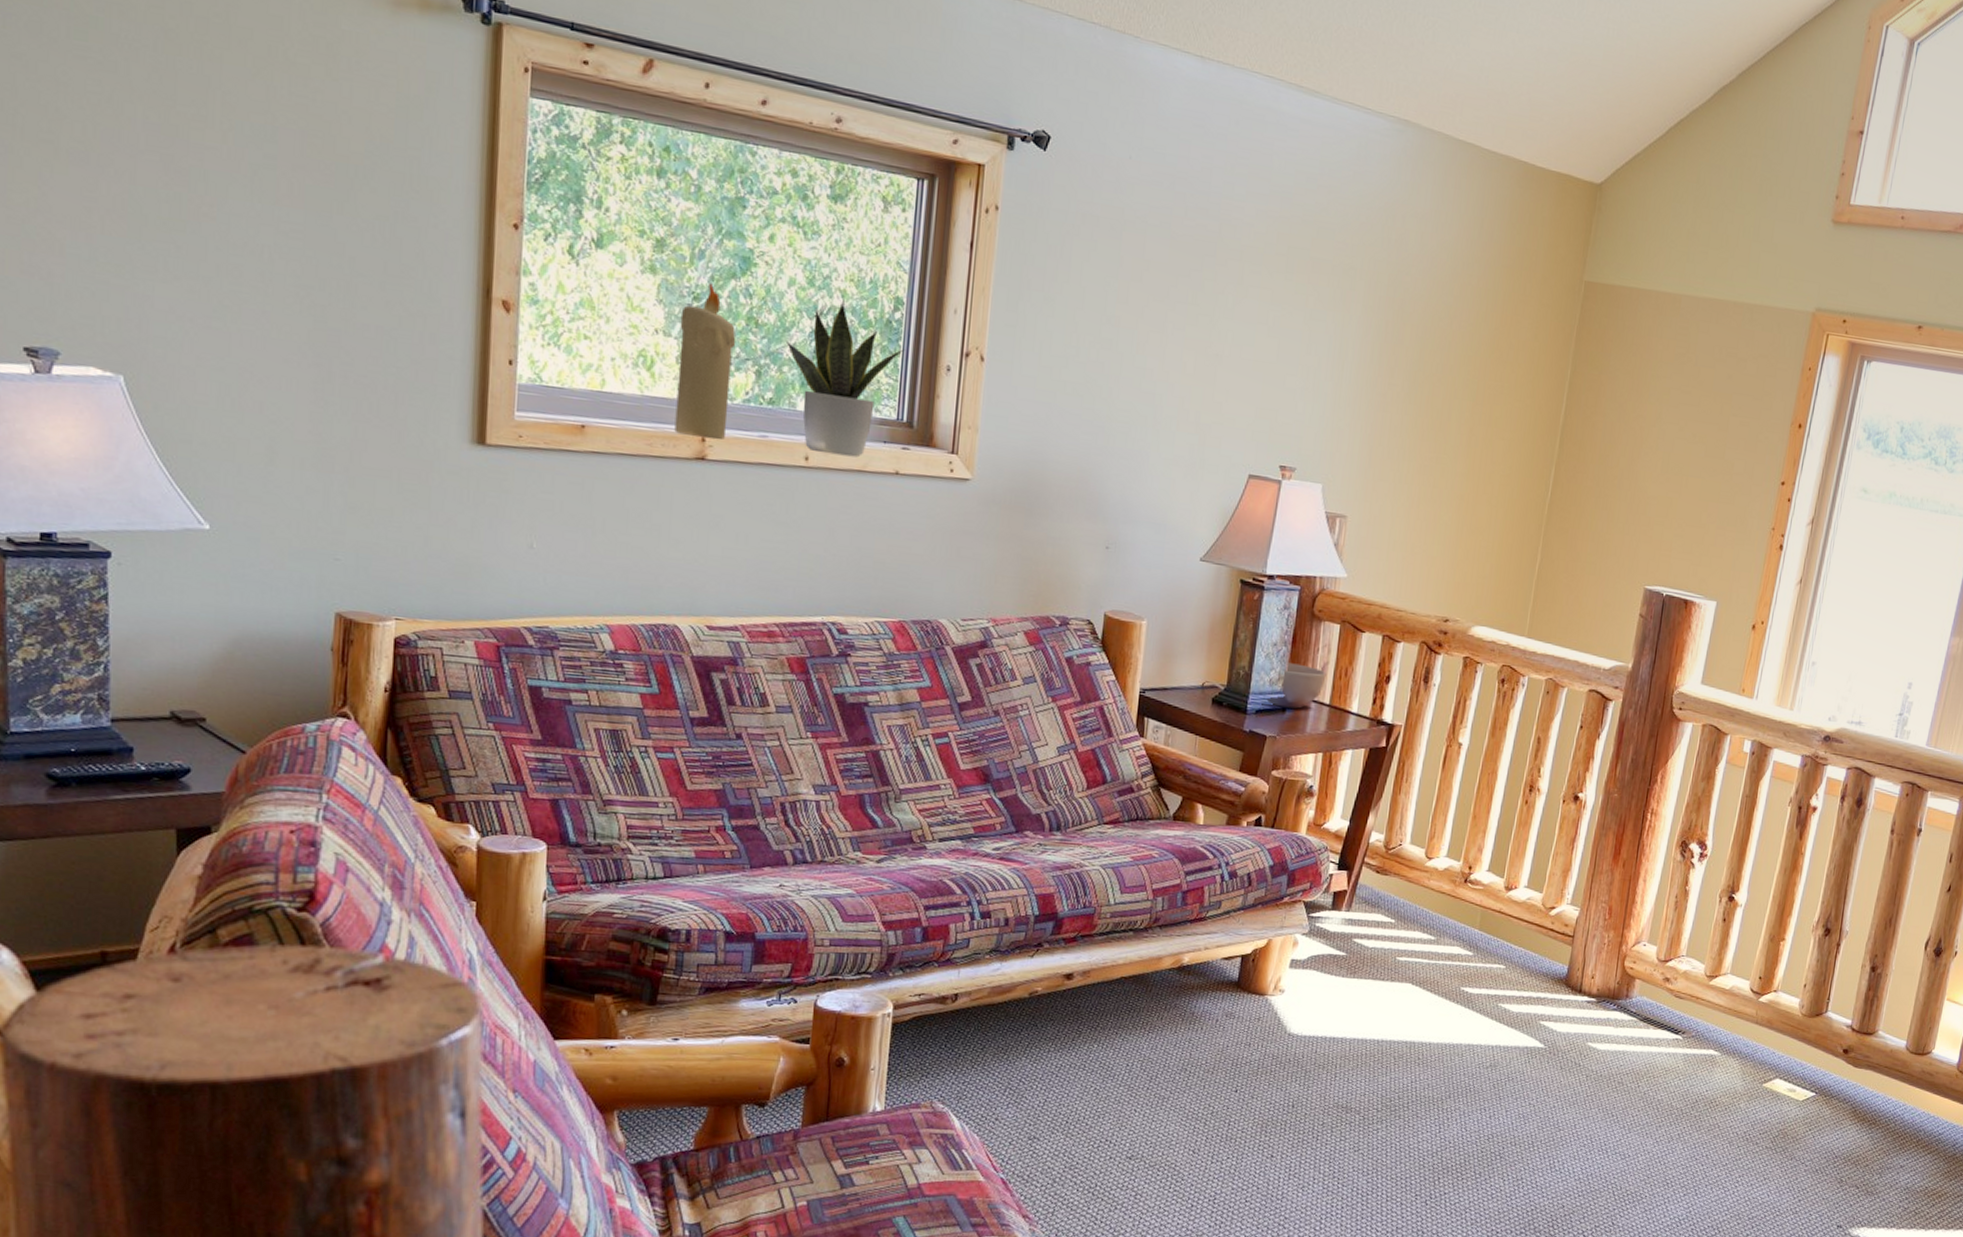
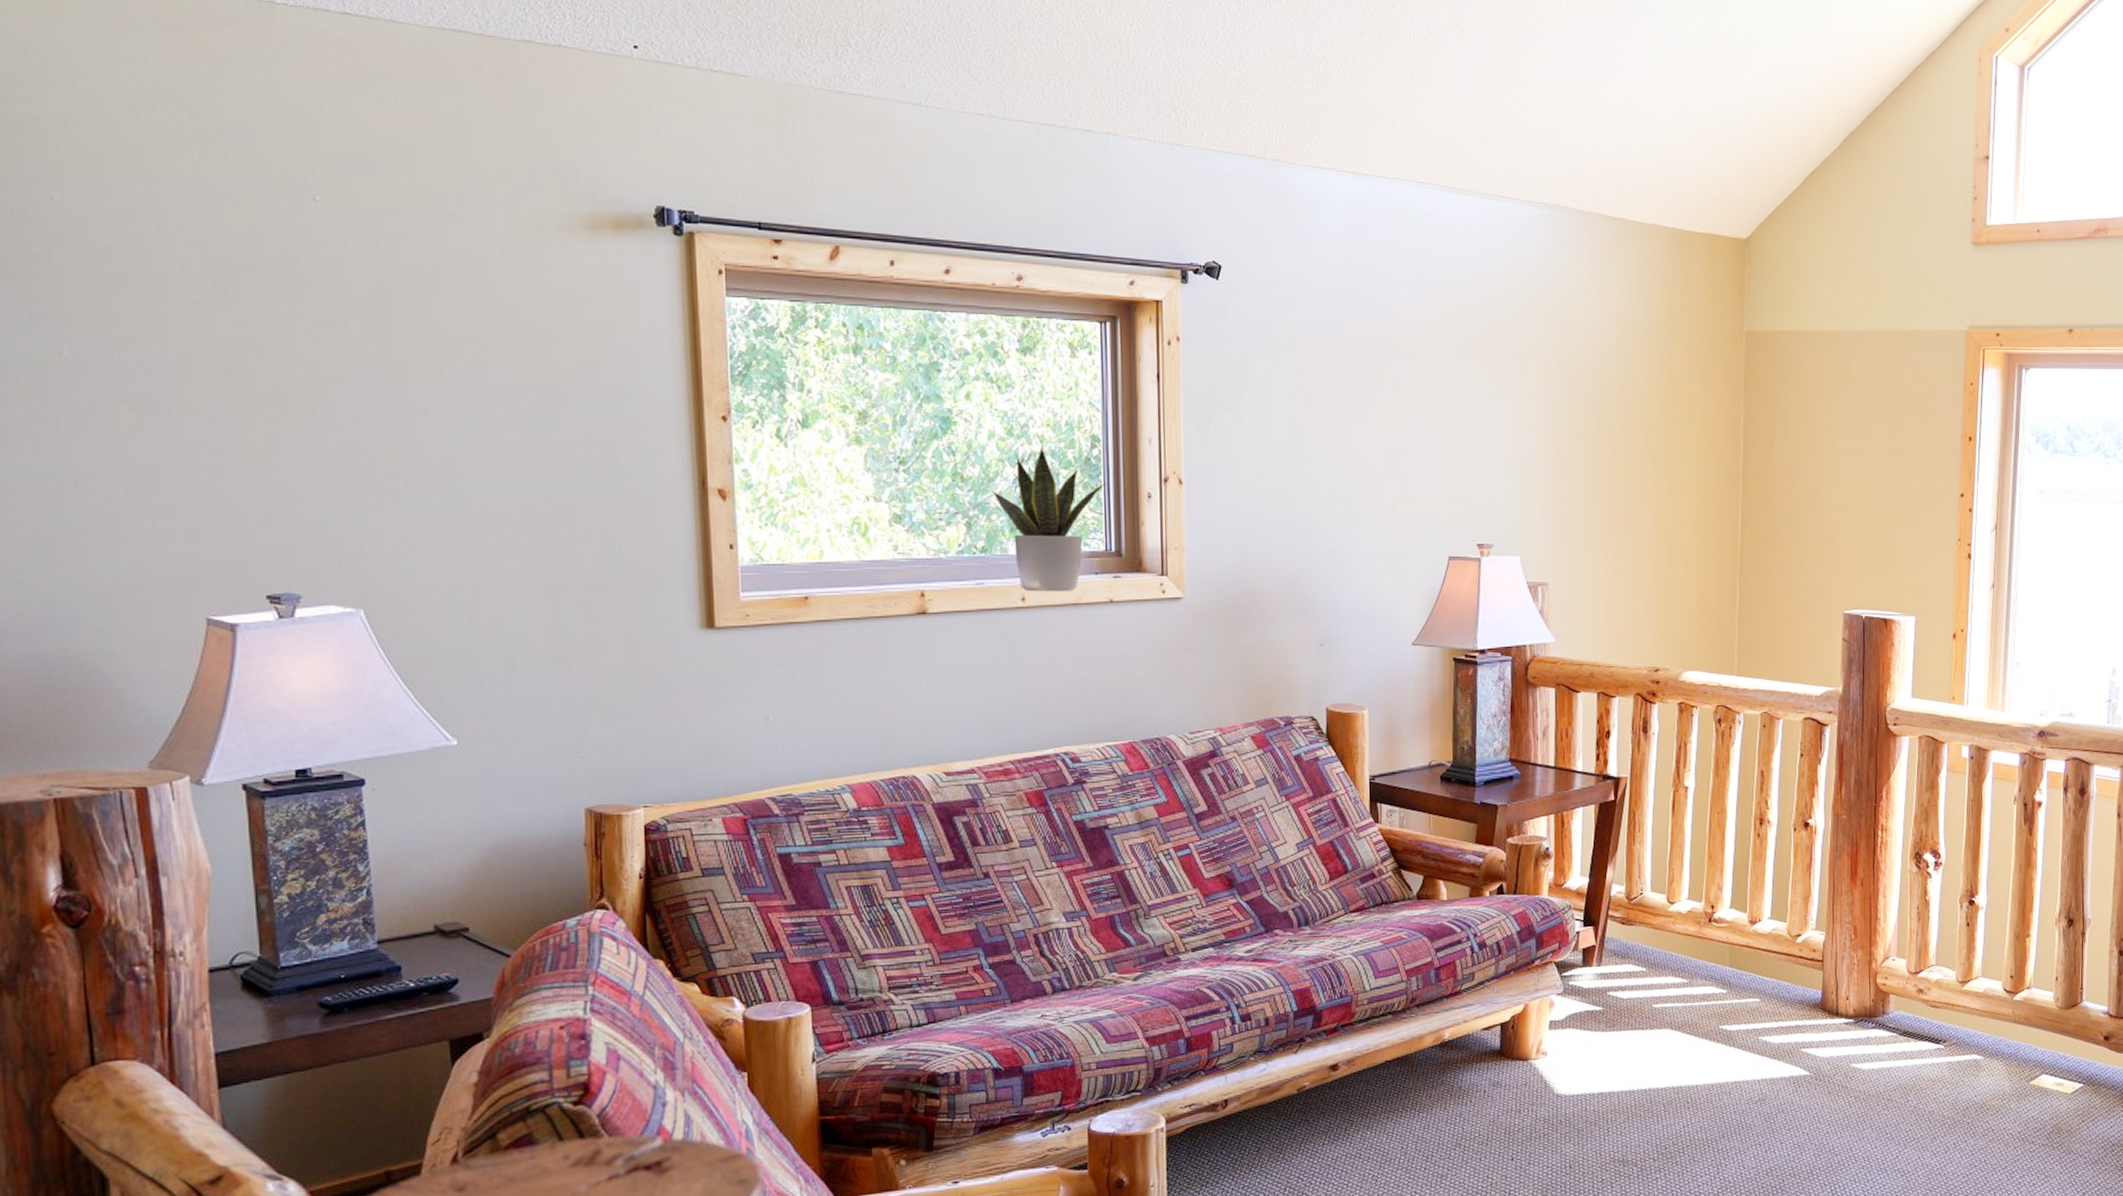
candle: present [674,283,736,441] -> none [889,446,945,594]
bowl: present [1264,663,1327,709] -> none [1490,731,1548,775]

